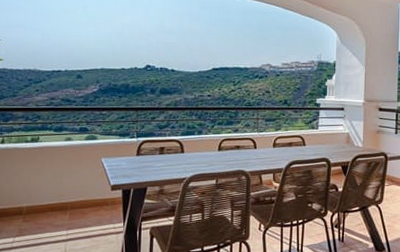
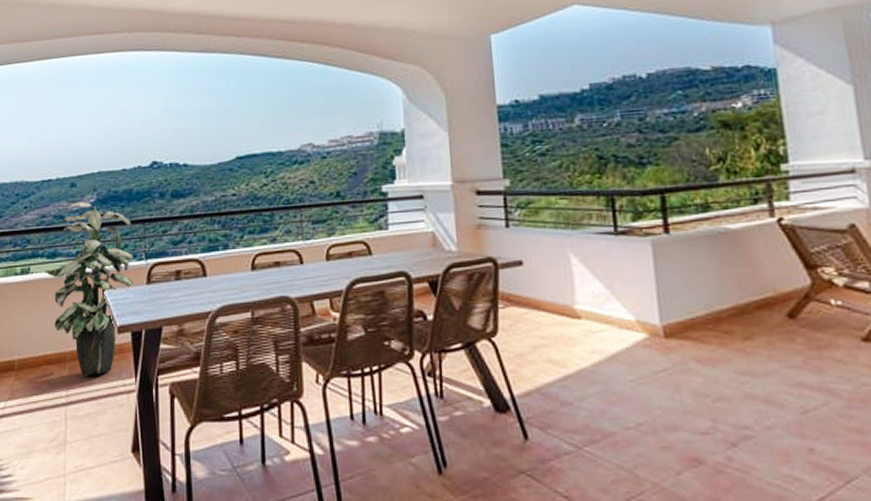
indoor plant: none [51,90,128,220] -> present [44,201,134,376]

